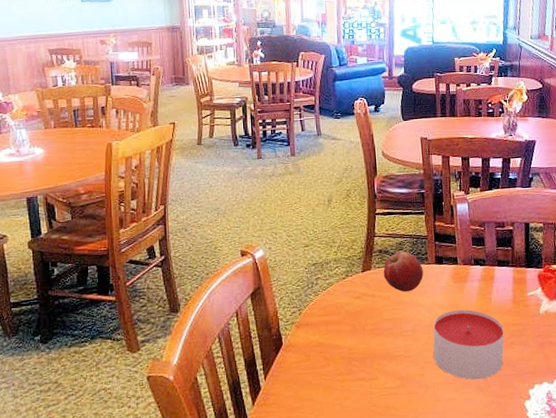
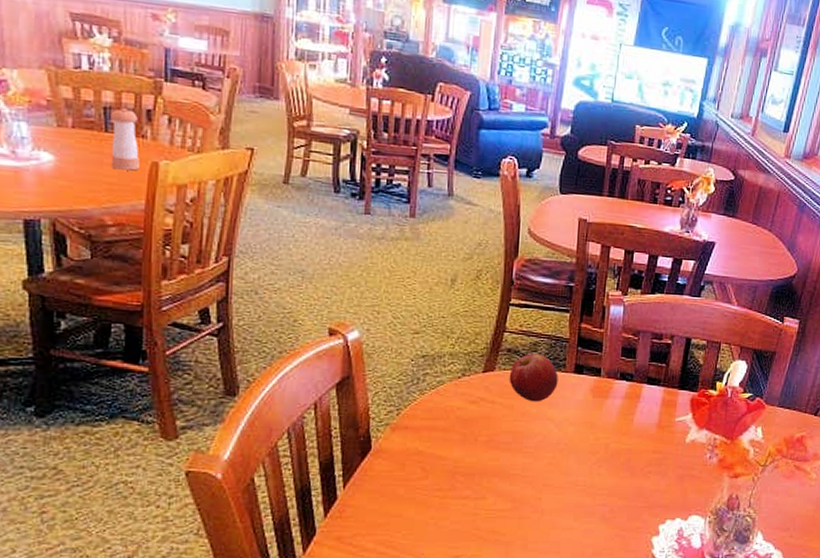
pepper shaker: none [78,108,99,153] -> present [111,107,140,171]
candle: present [433,309,504,380] -> none [555,428,642,509]

